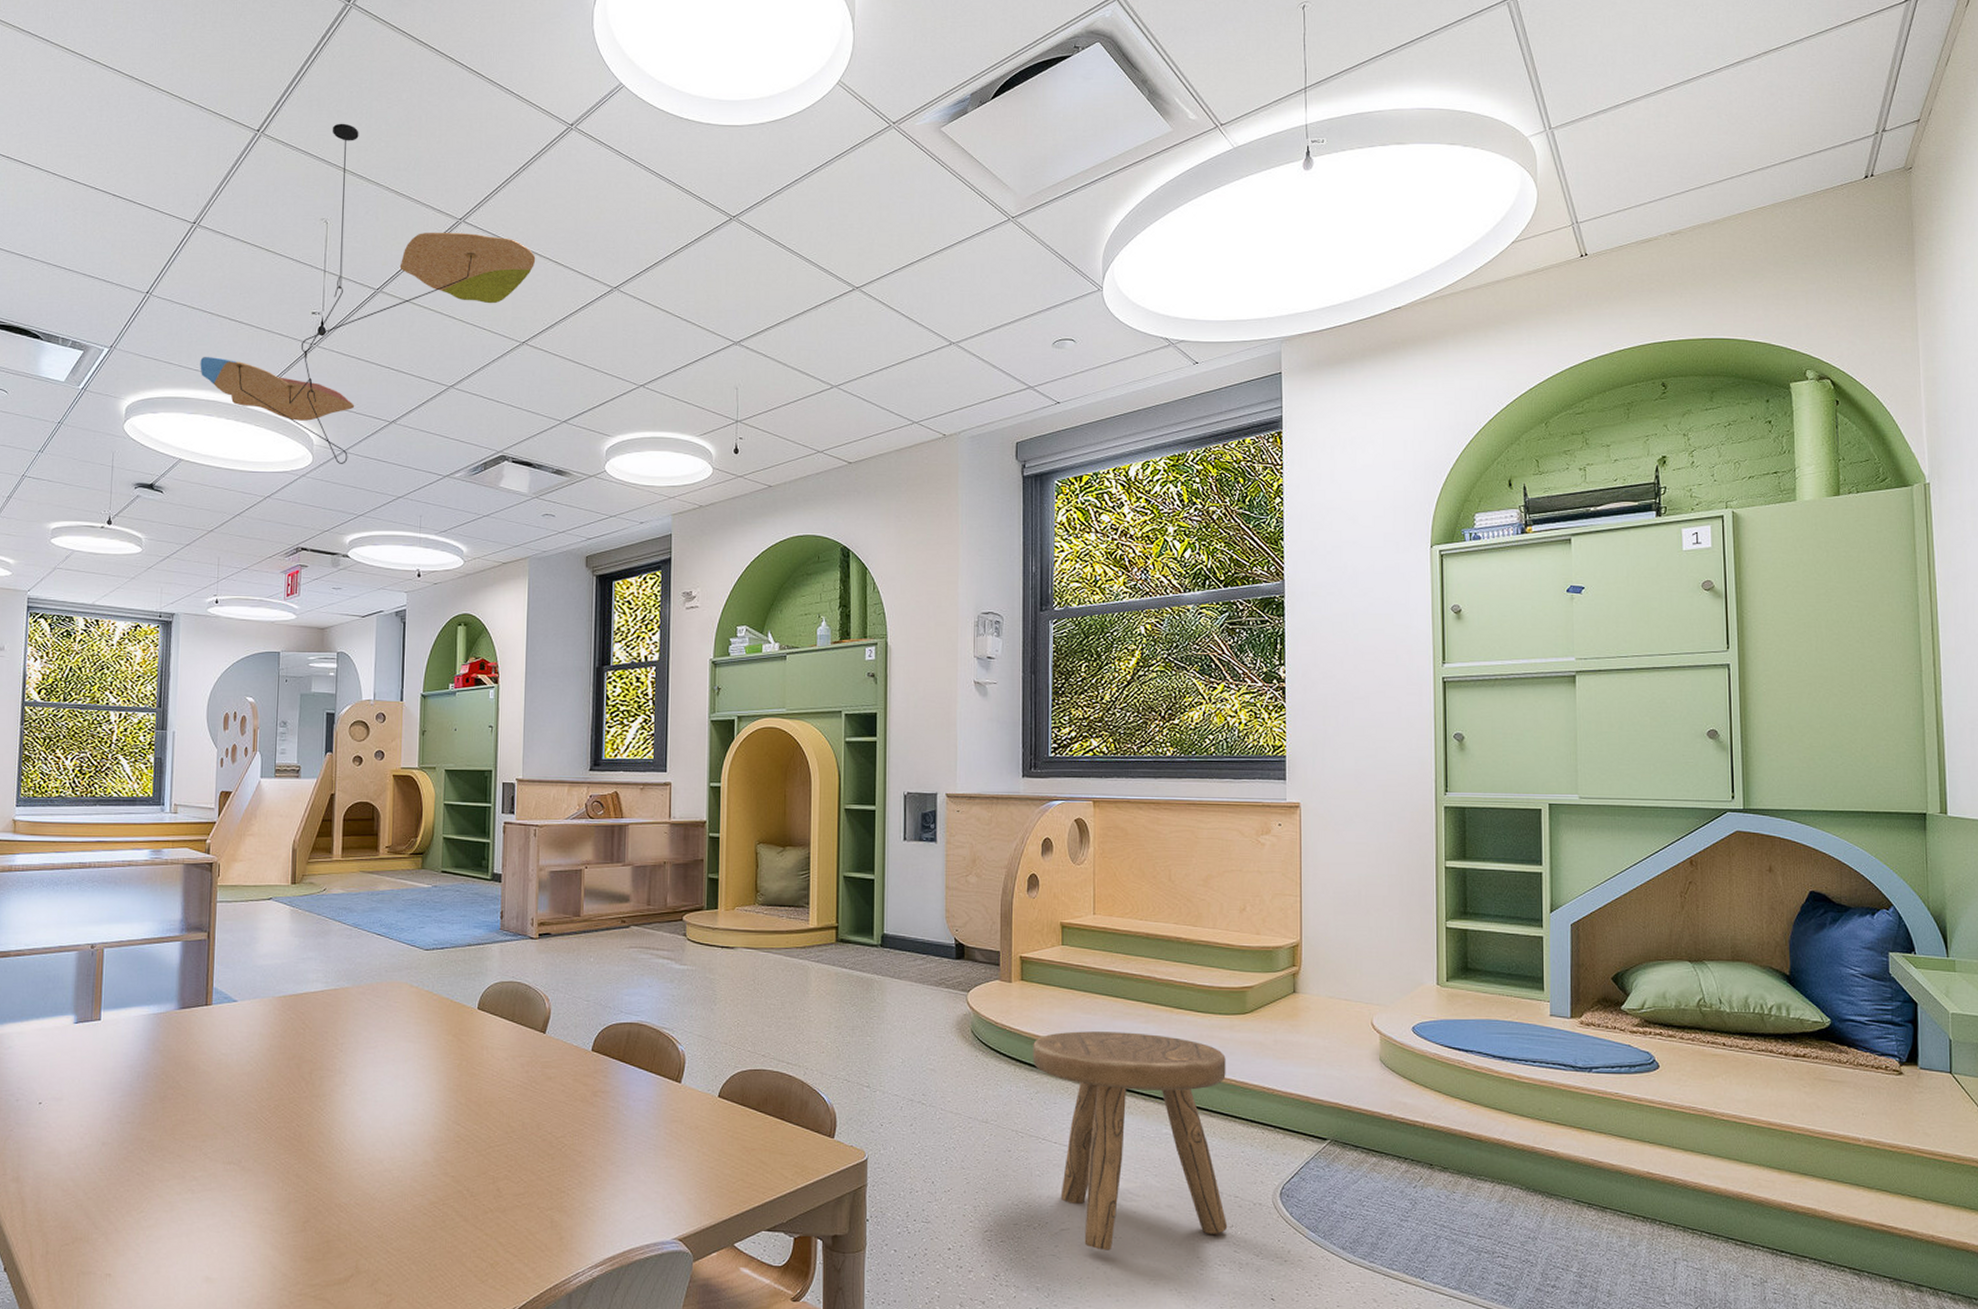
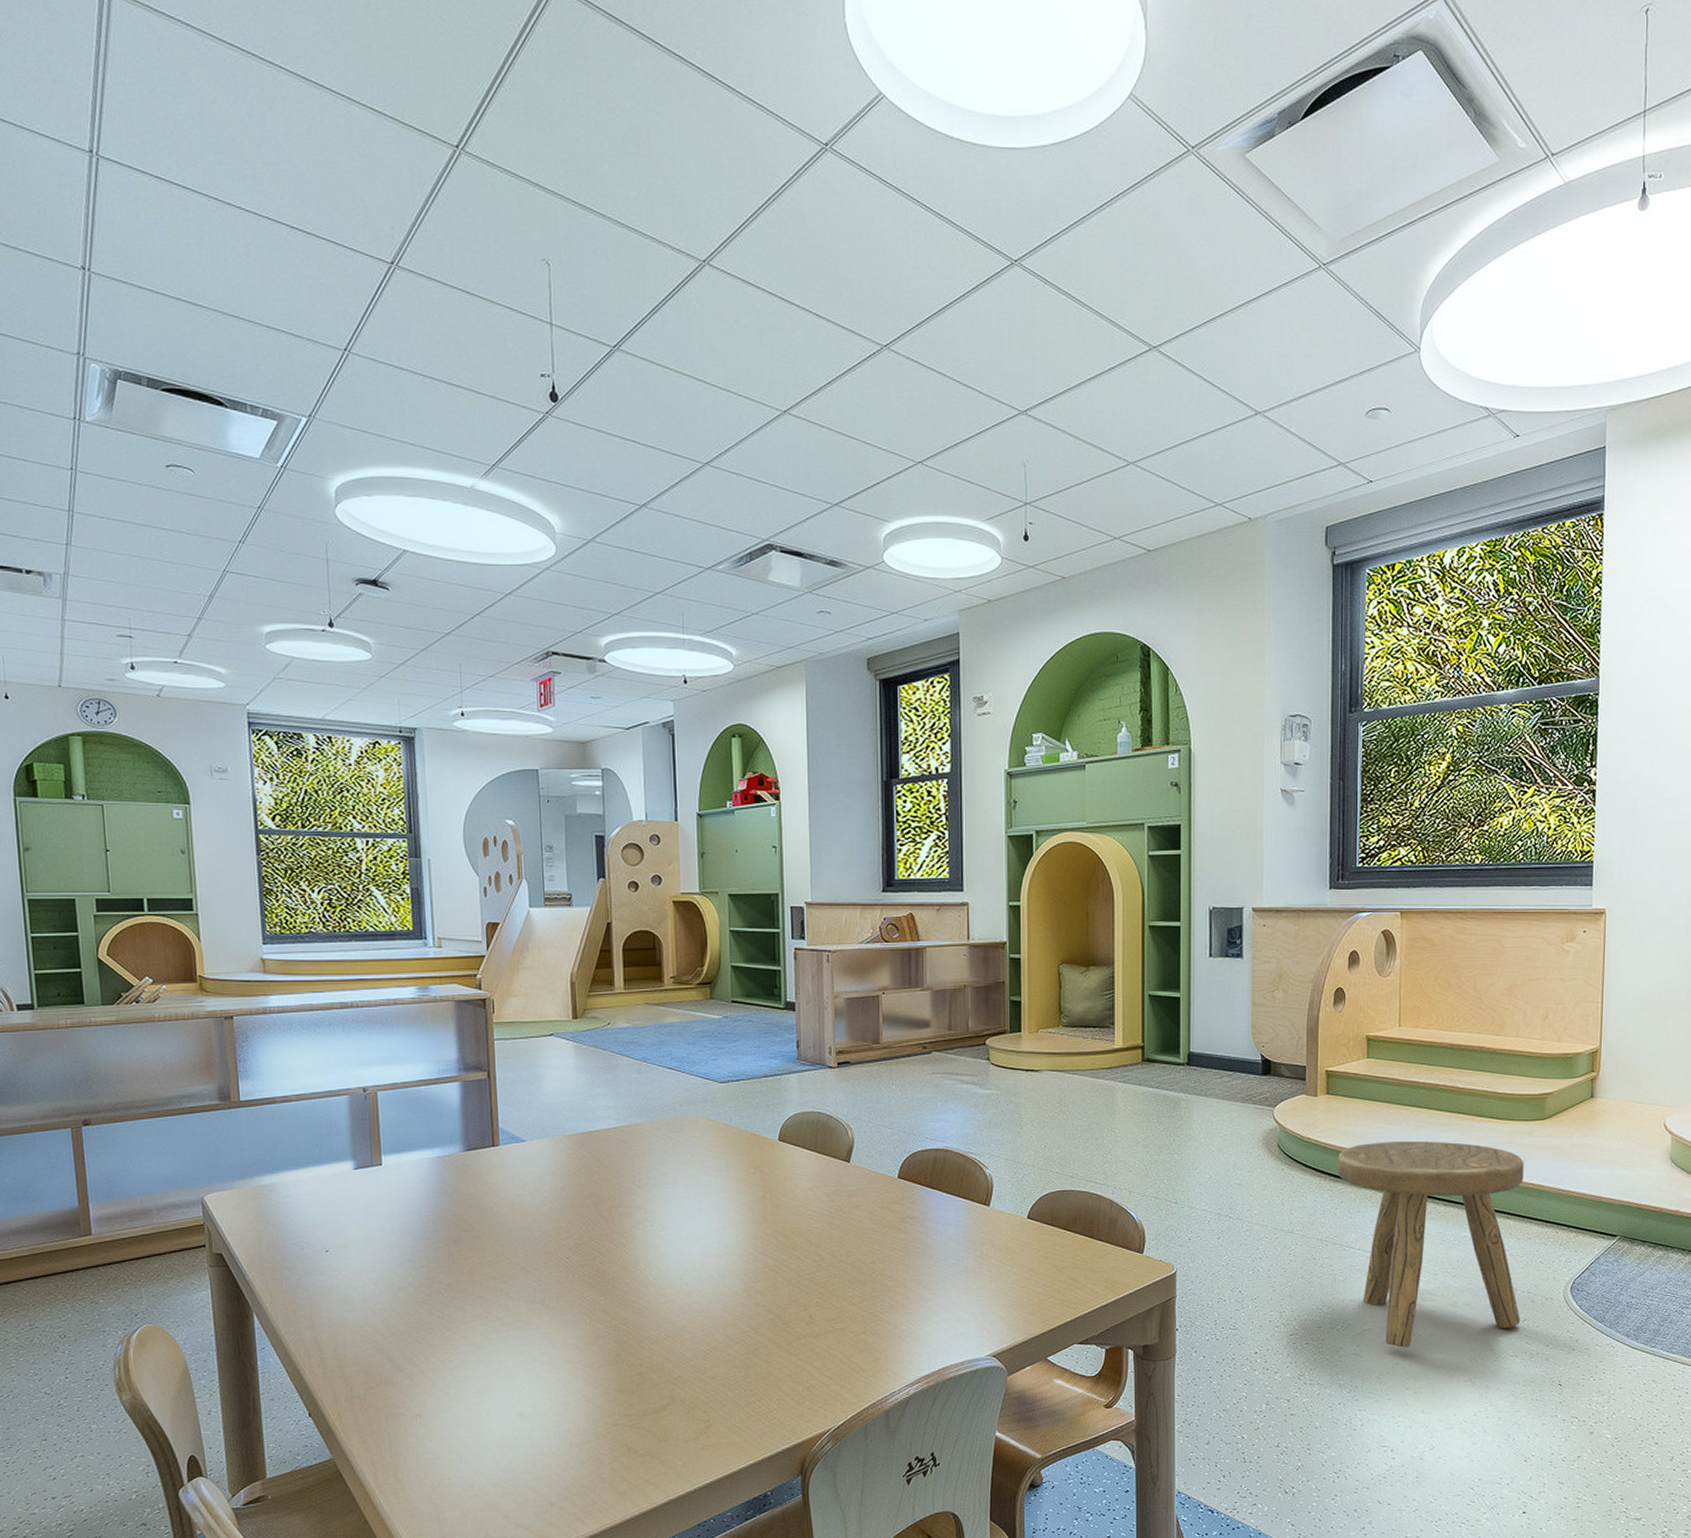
ceiling mobile: present [200,123,536,464] -> none [416,138,794,555]

